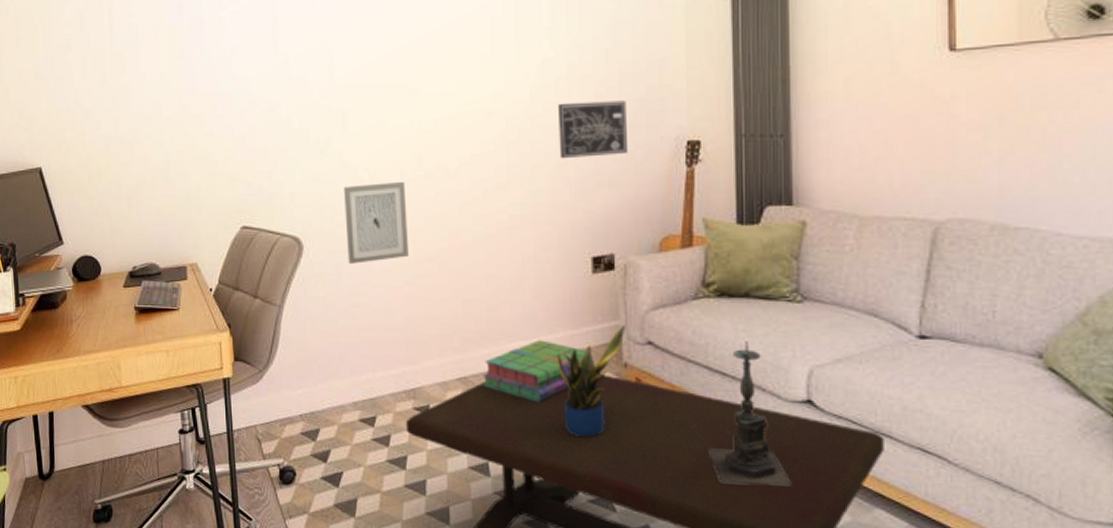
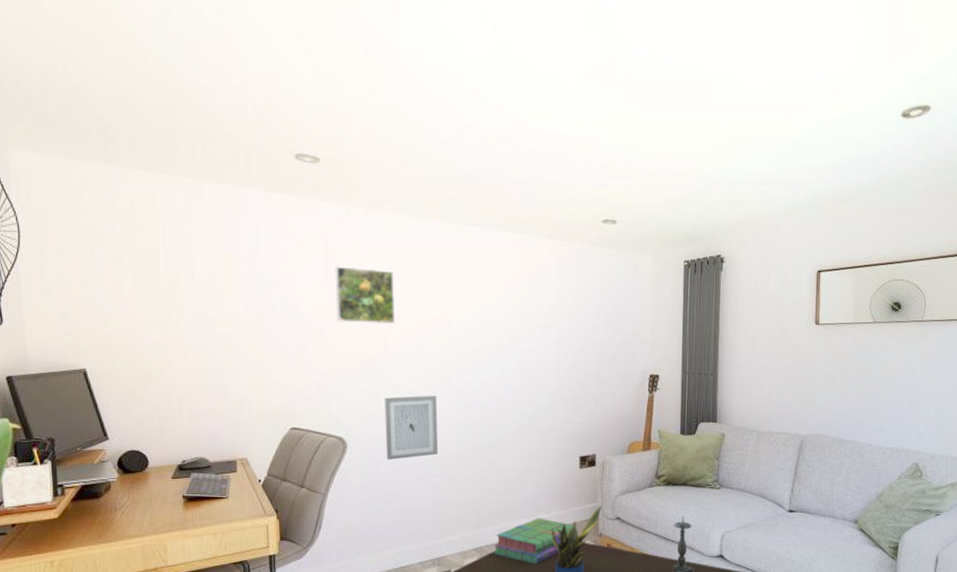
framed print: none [283,30,353,97] -> present [335,266,396,325]
wall art: present [558,100,629,159] -> none [559,341,609,384]

